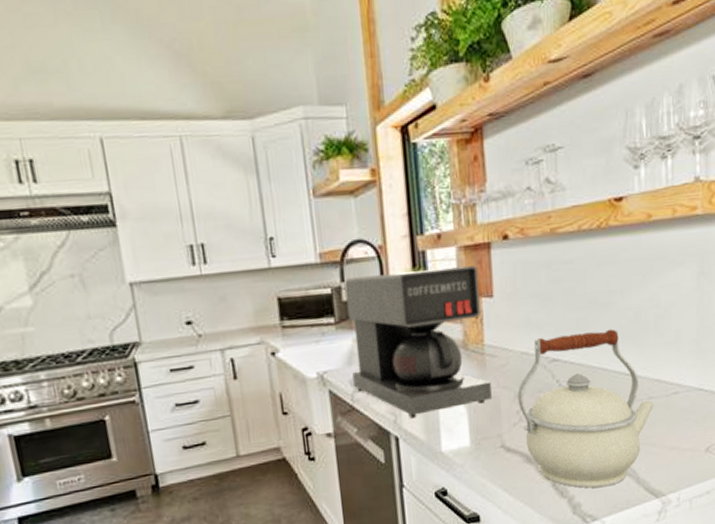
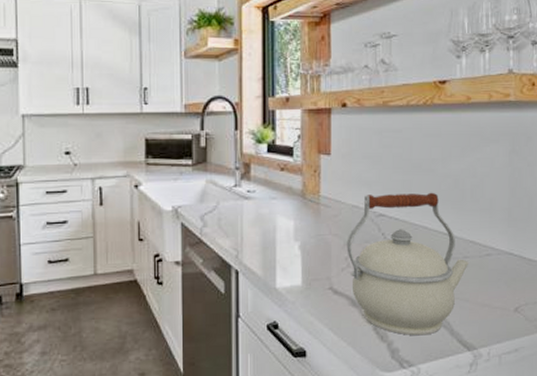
coffee maker: present [345,265,492,419] -> none [203,127,324,255]

